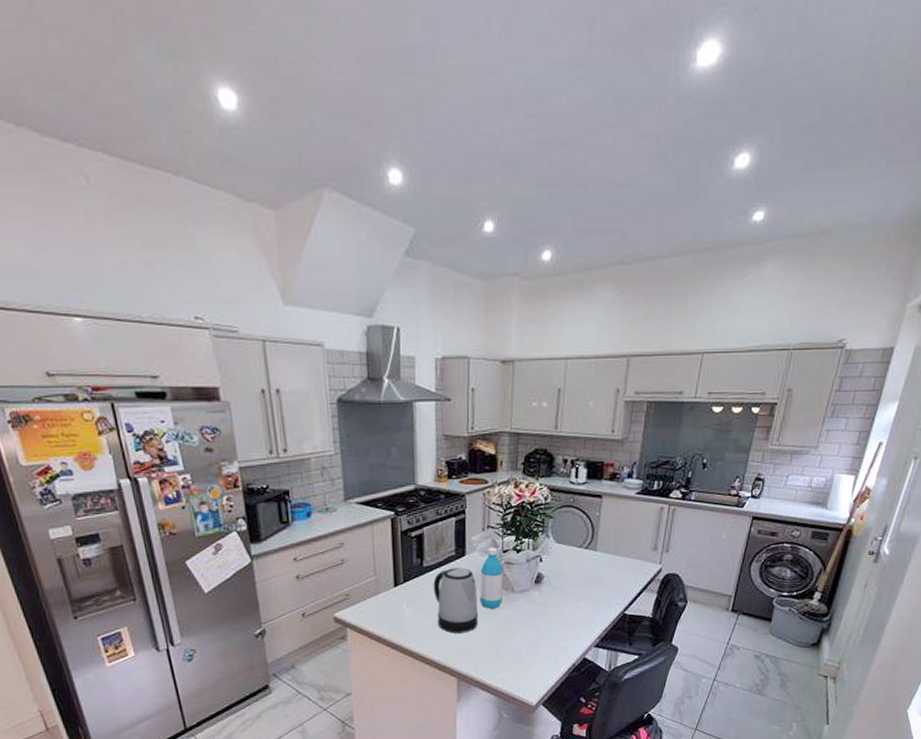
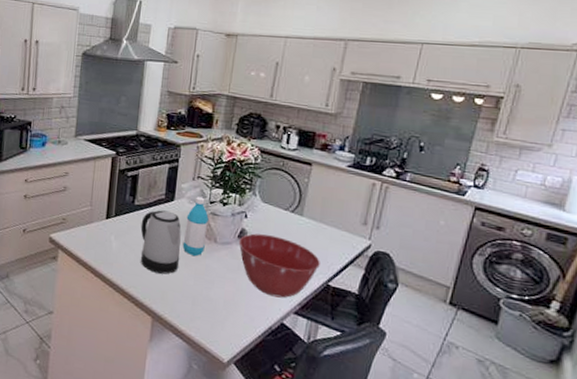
mixing bowl: none [536,575,616,635] -> present [238,233,320,298]

